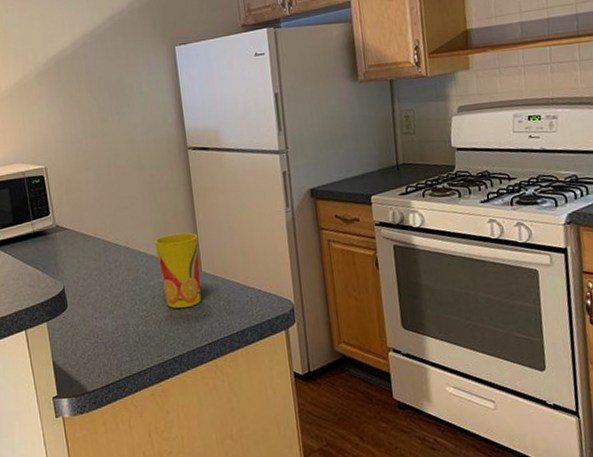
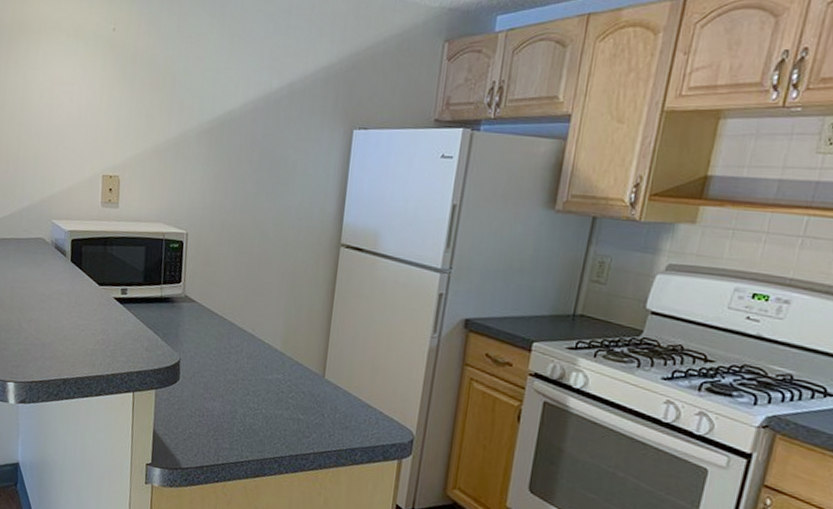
cup: present [154,232,202,309] -> none [280,331,329,412]

